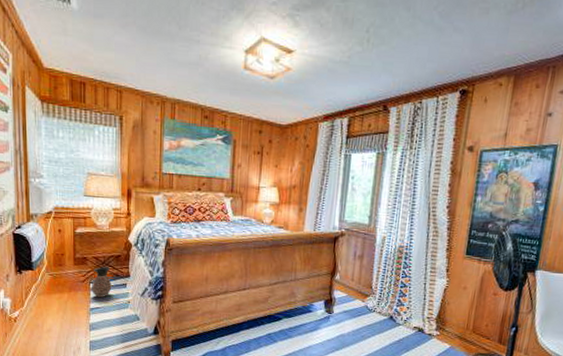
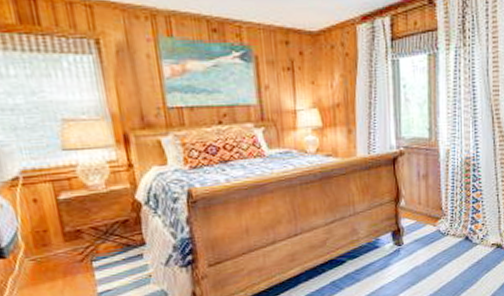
ceramic jug: present [92,266,112,298] -> none [92,237,124,278]

